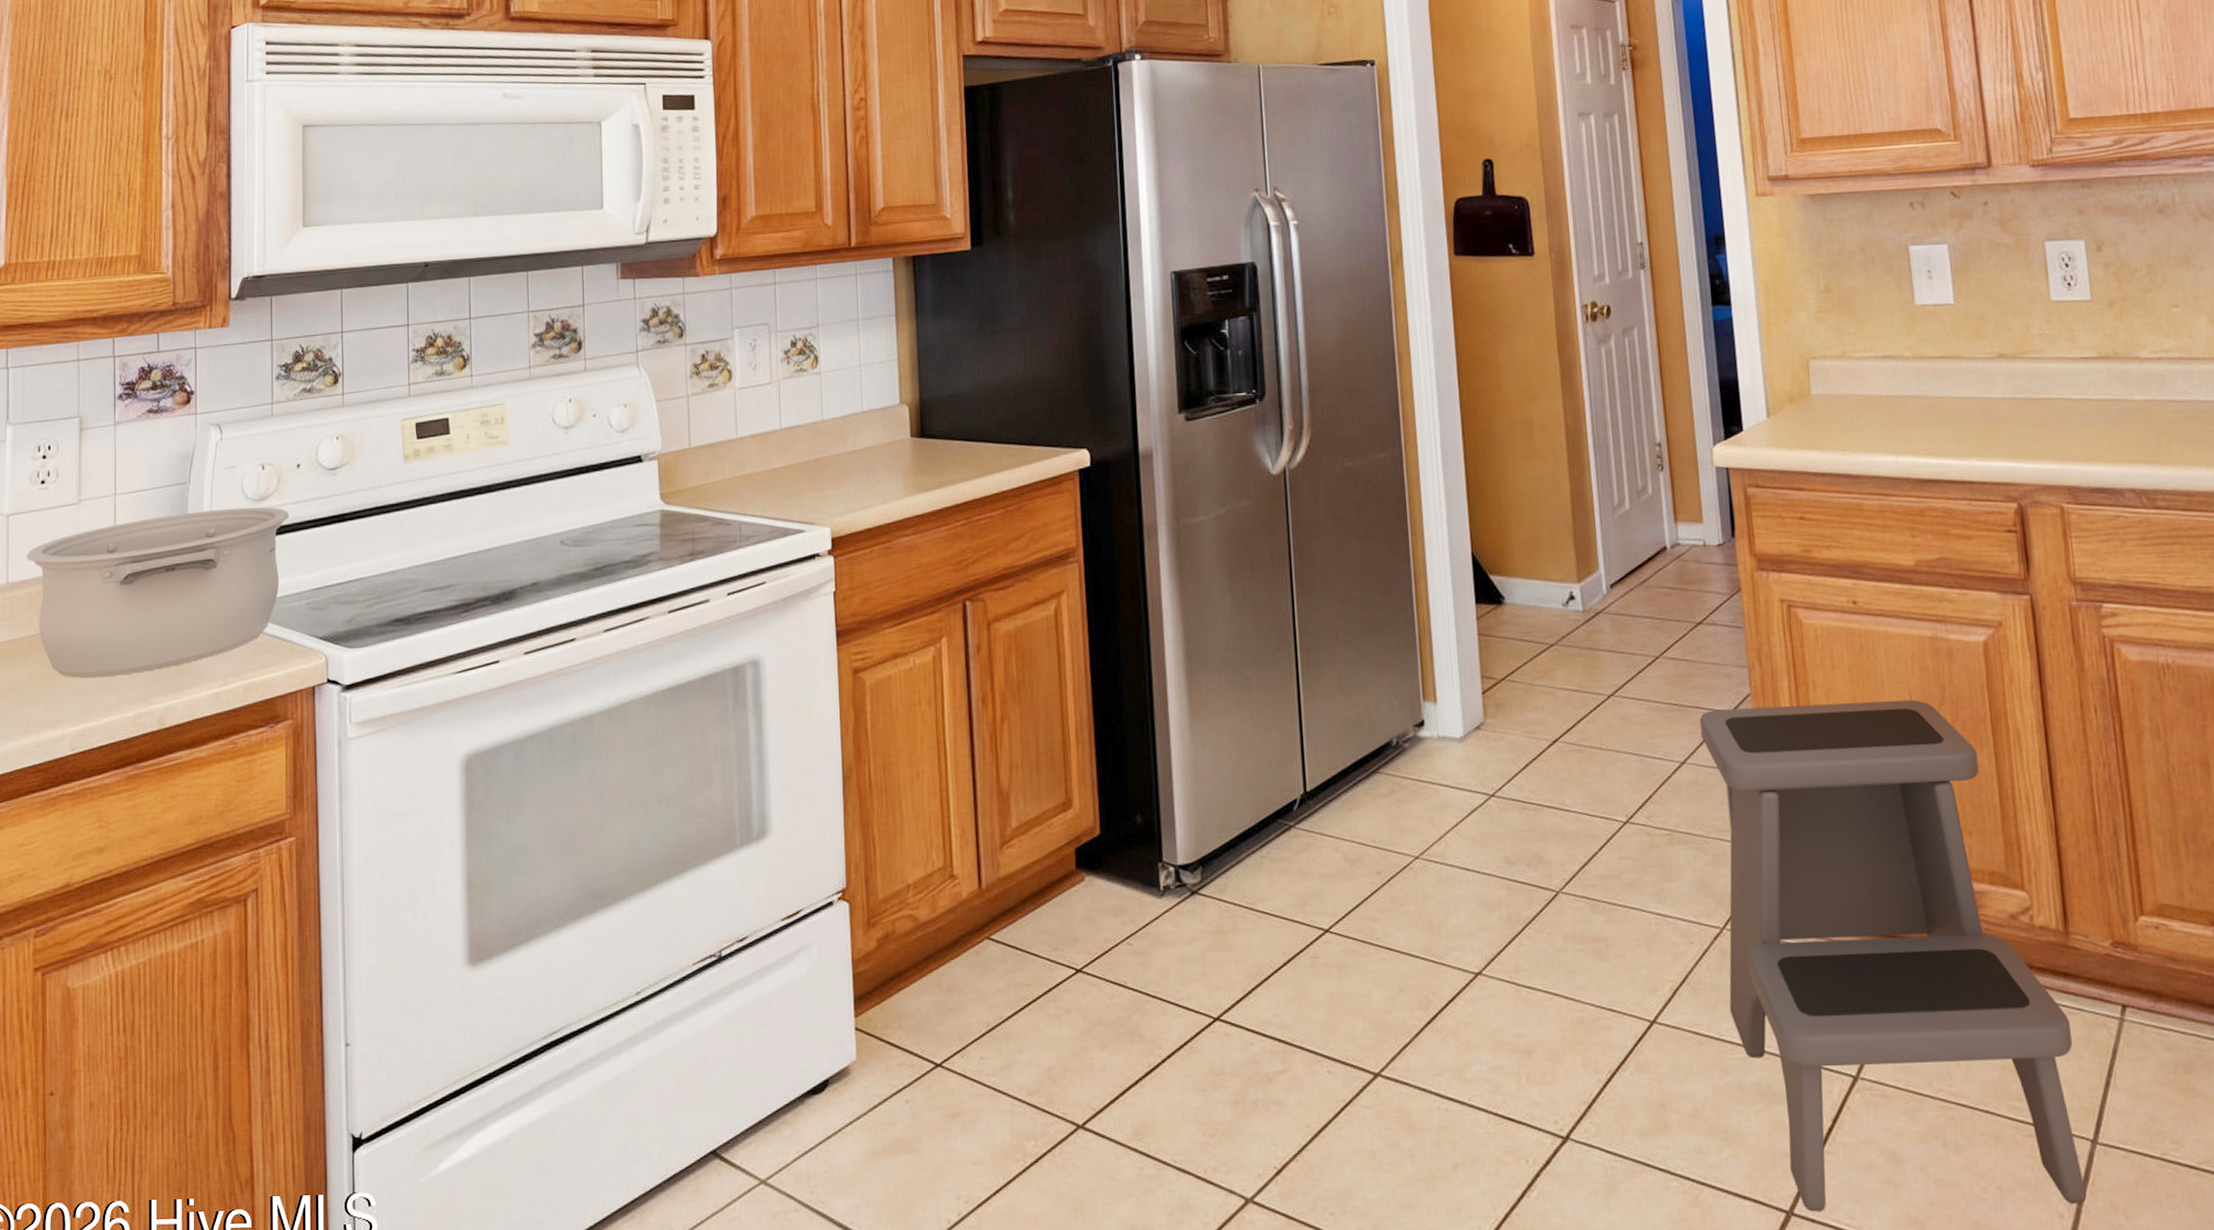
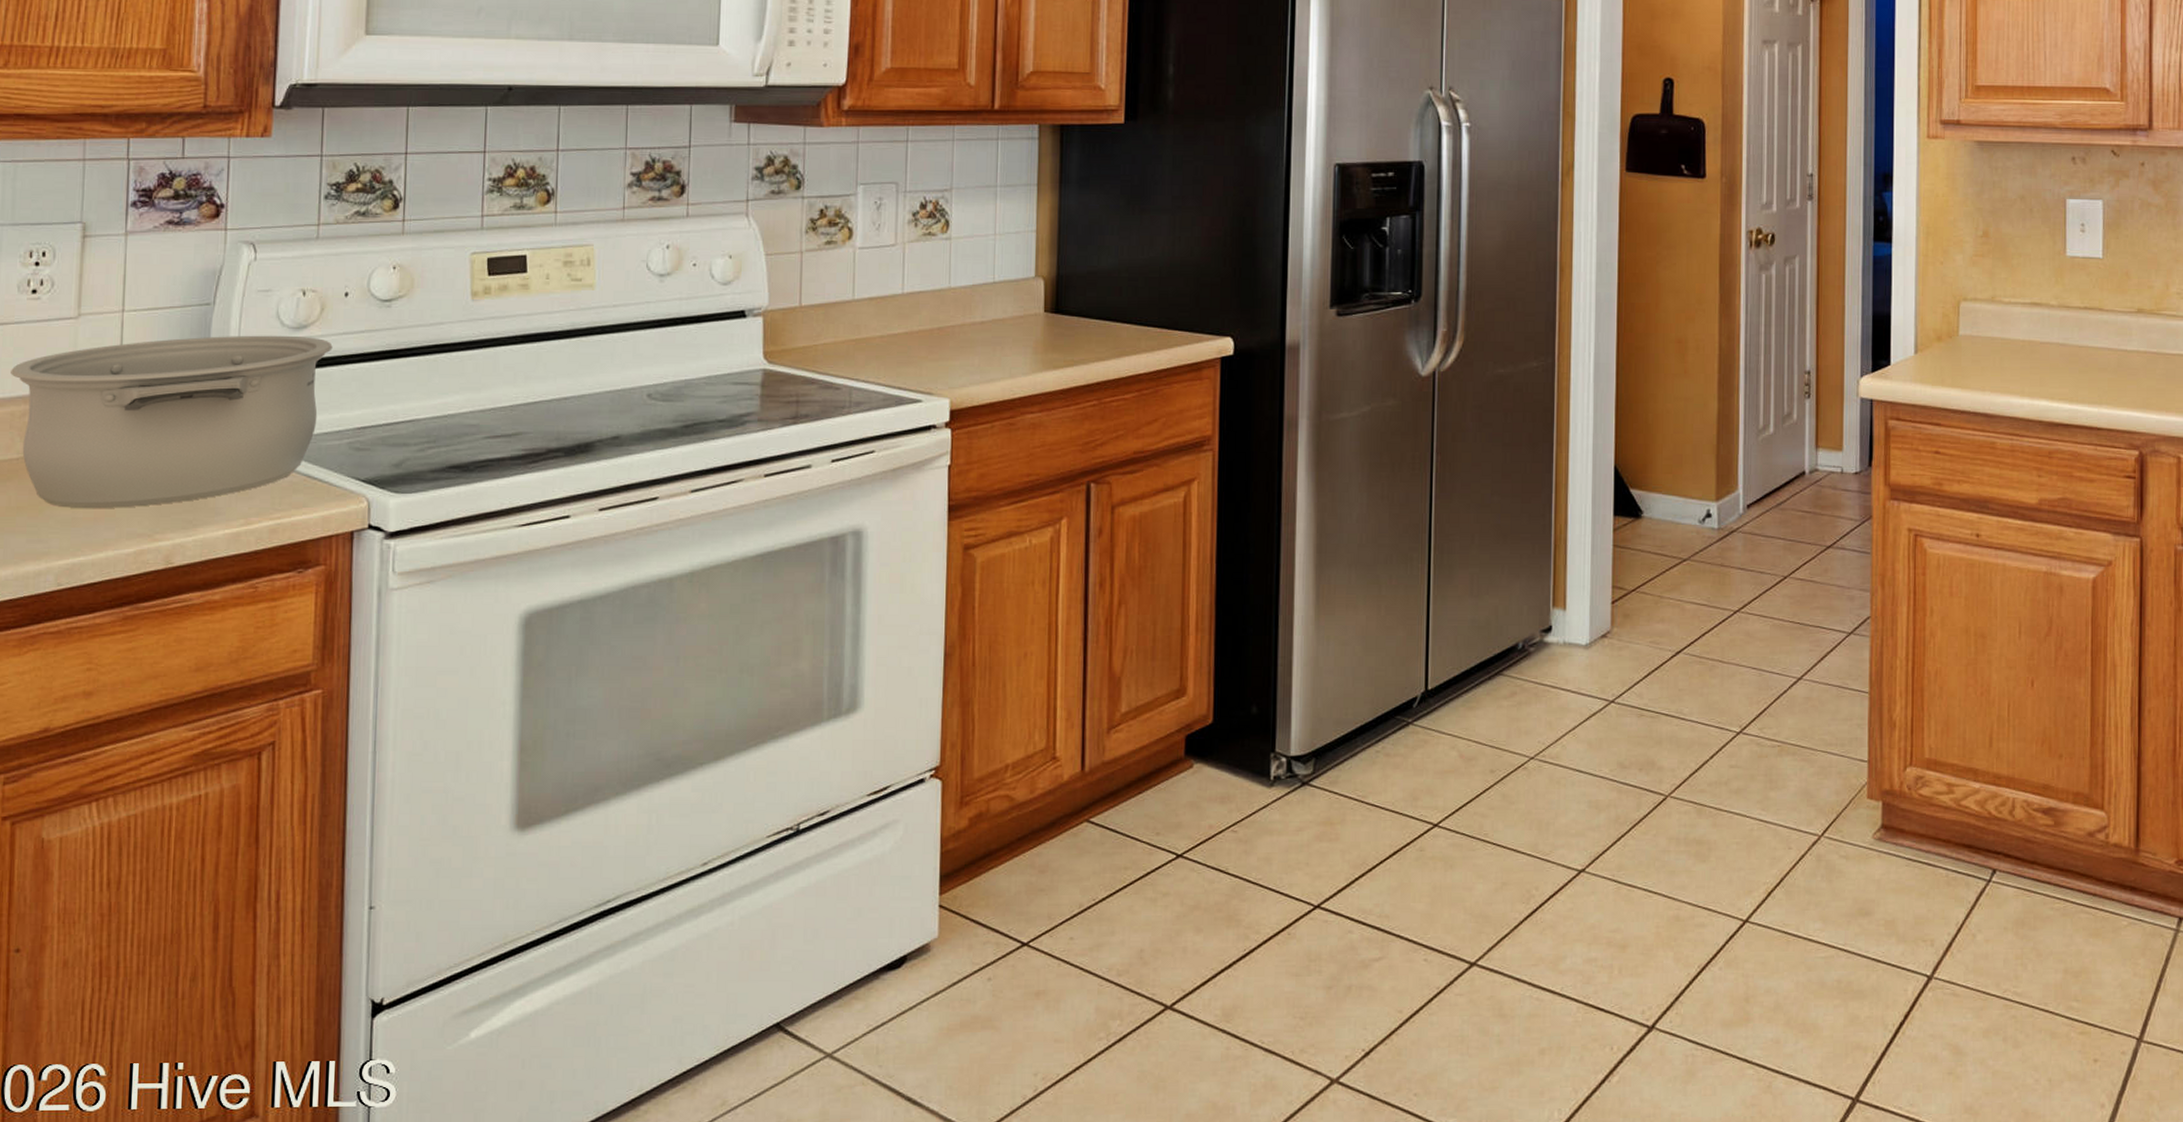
step stool: present [1699,699,2087,1212] -> none [1819,629,2130,1099]

